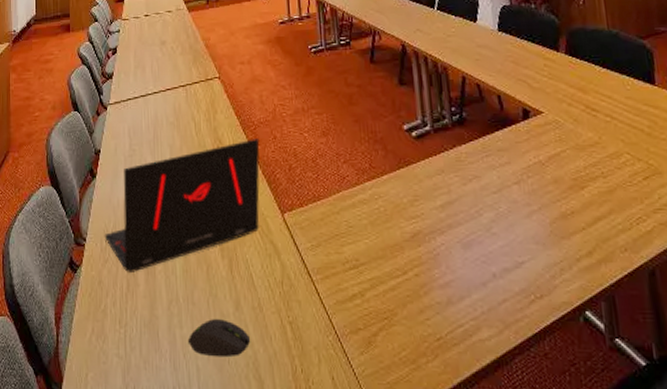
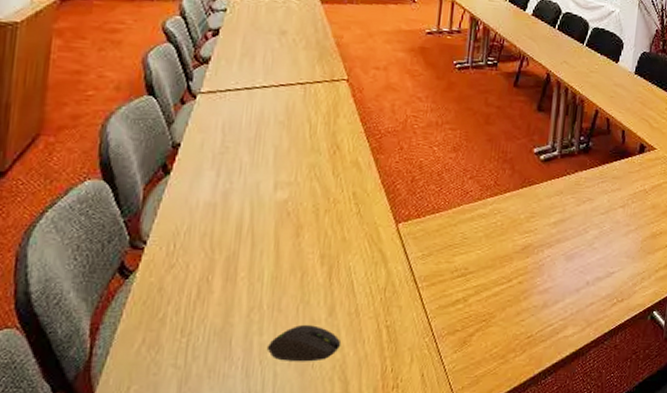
laptop: present [104,138,260,274] -> none [172,147,384,280]

